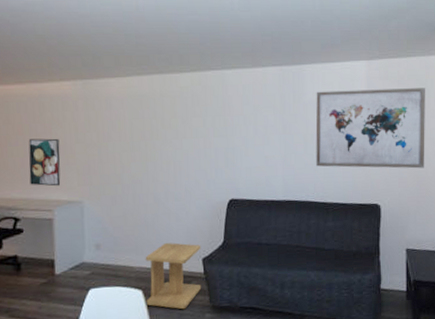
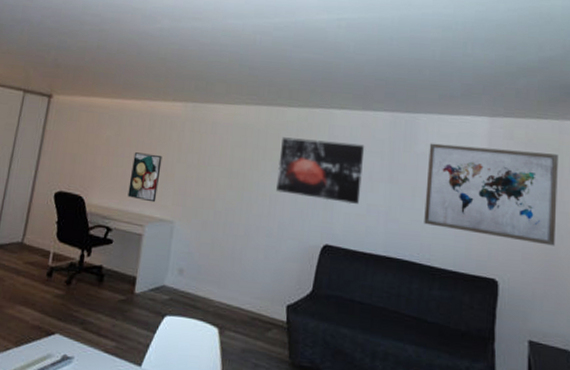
side table: present [145,243,202,310] -> none [220,281,287,360]
wall art: none [177,101,258,159] -> present [275,137,365,205]

